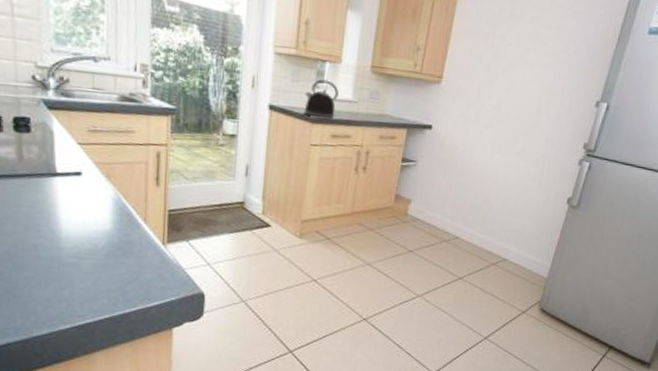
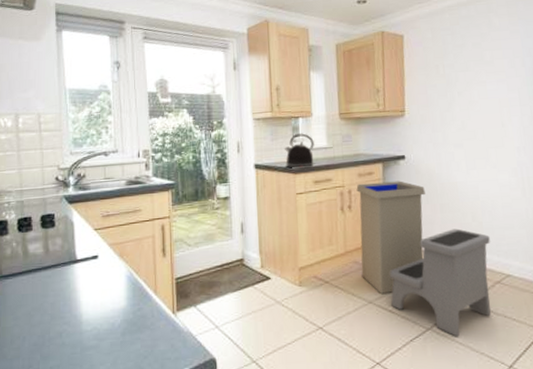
recycling bin: none [364,146,445,259] -> present [356,181,425,295]
step stool: none [387,207,497,307] -> present [390,228,492,337]

